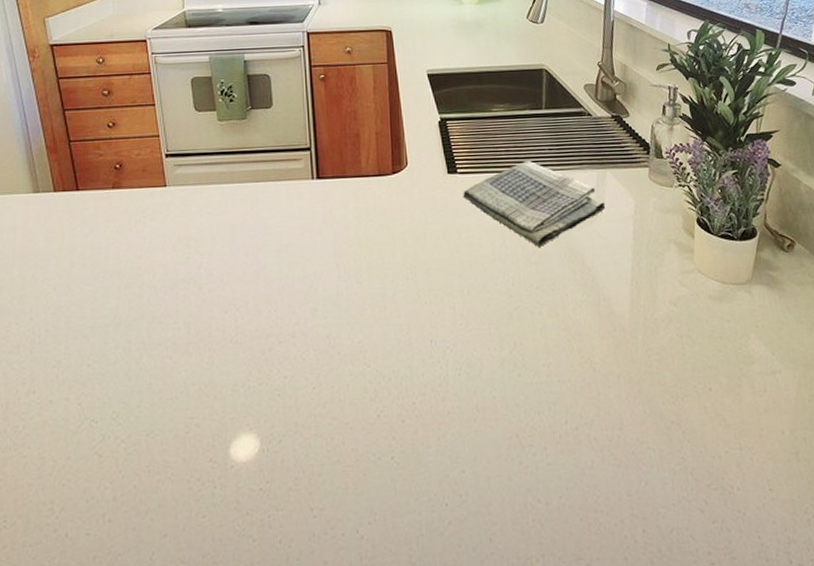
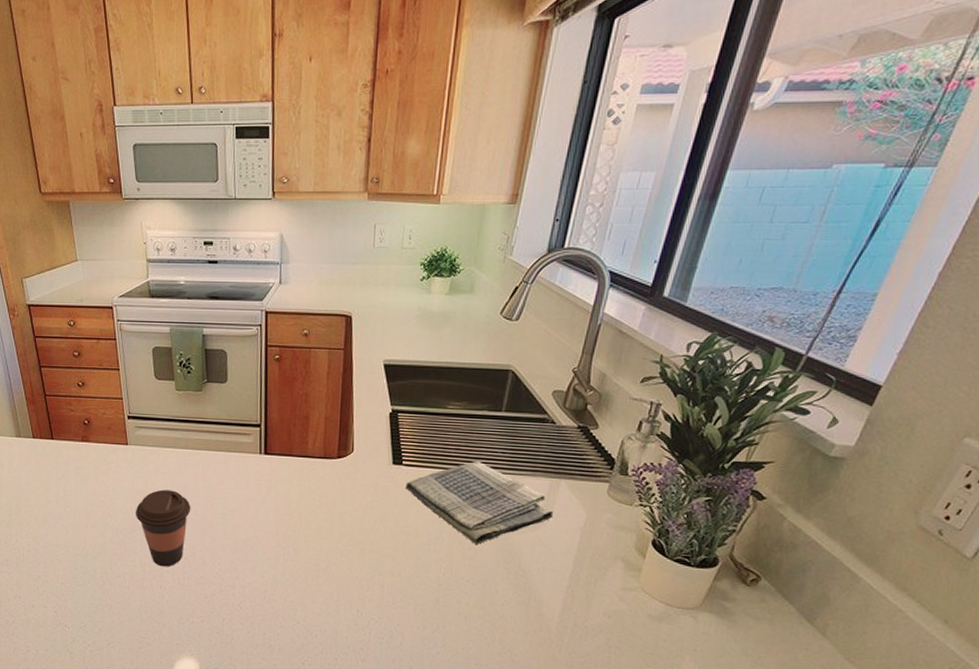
coffee cup: none [176,231,241,325] -> present [135,489,191,567]

